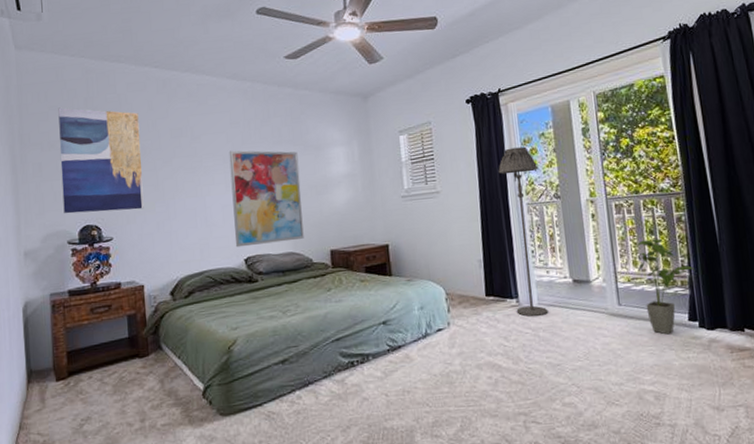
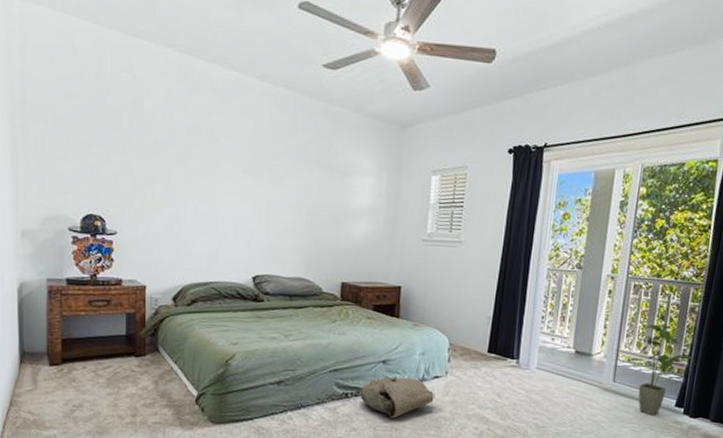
wall art: present [58,107,144,214] -> none [65,78,155,207]
wall art: present [229,150,304,248] -> none [245,160,322,266]
bag: none [365,334,442,381] -> present [360,377,436,418]
floor lamp: present [498,146,549,317] -> none [514,208,567,380]

